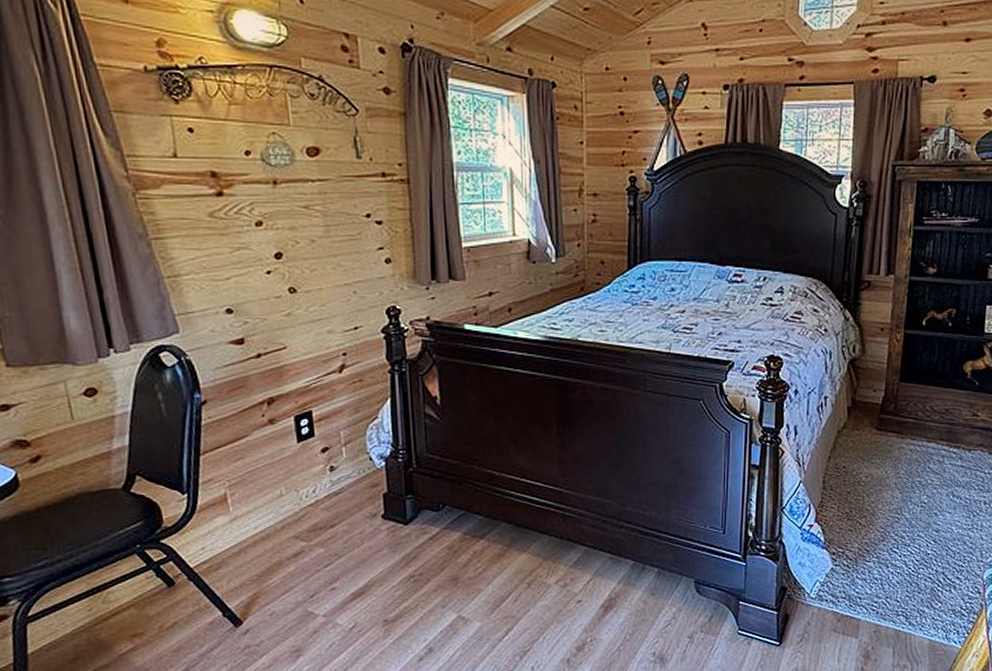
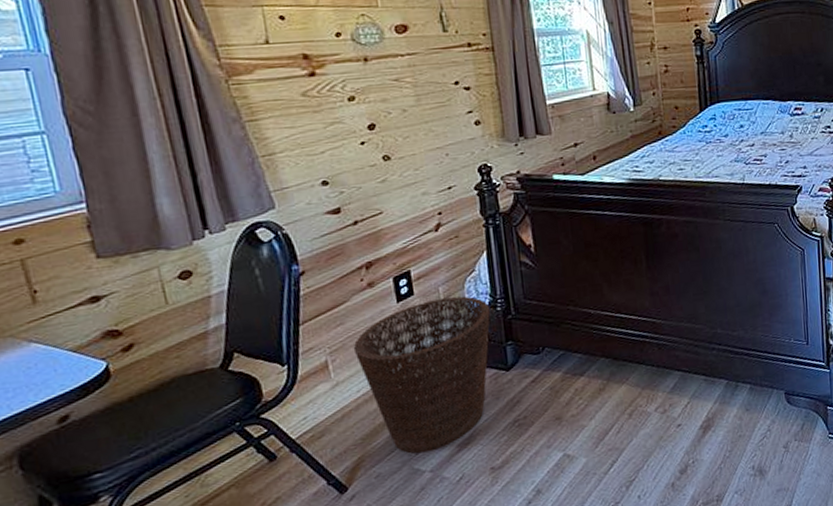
basket: none [252,442,392,597] -> present [353,296,491,454]

